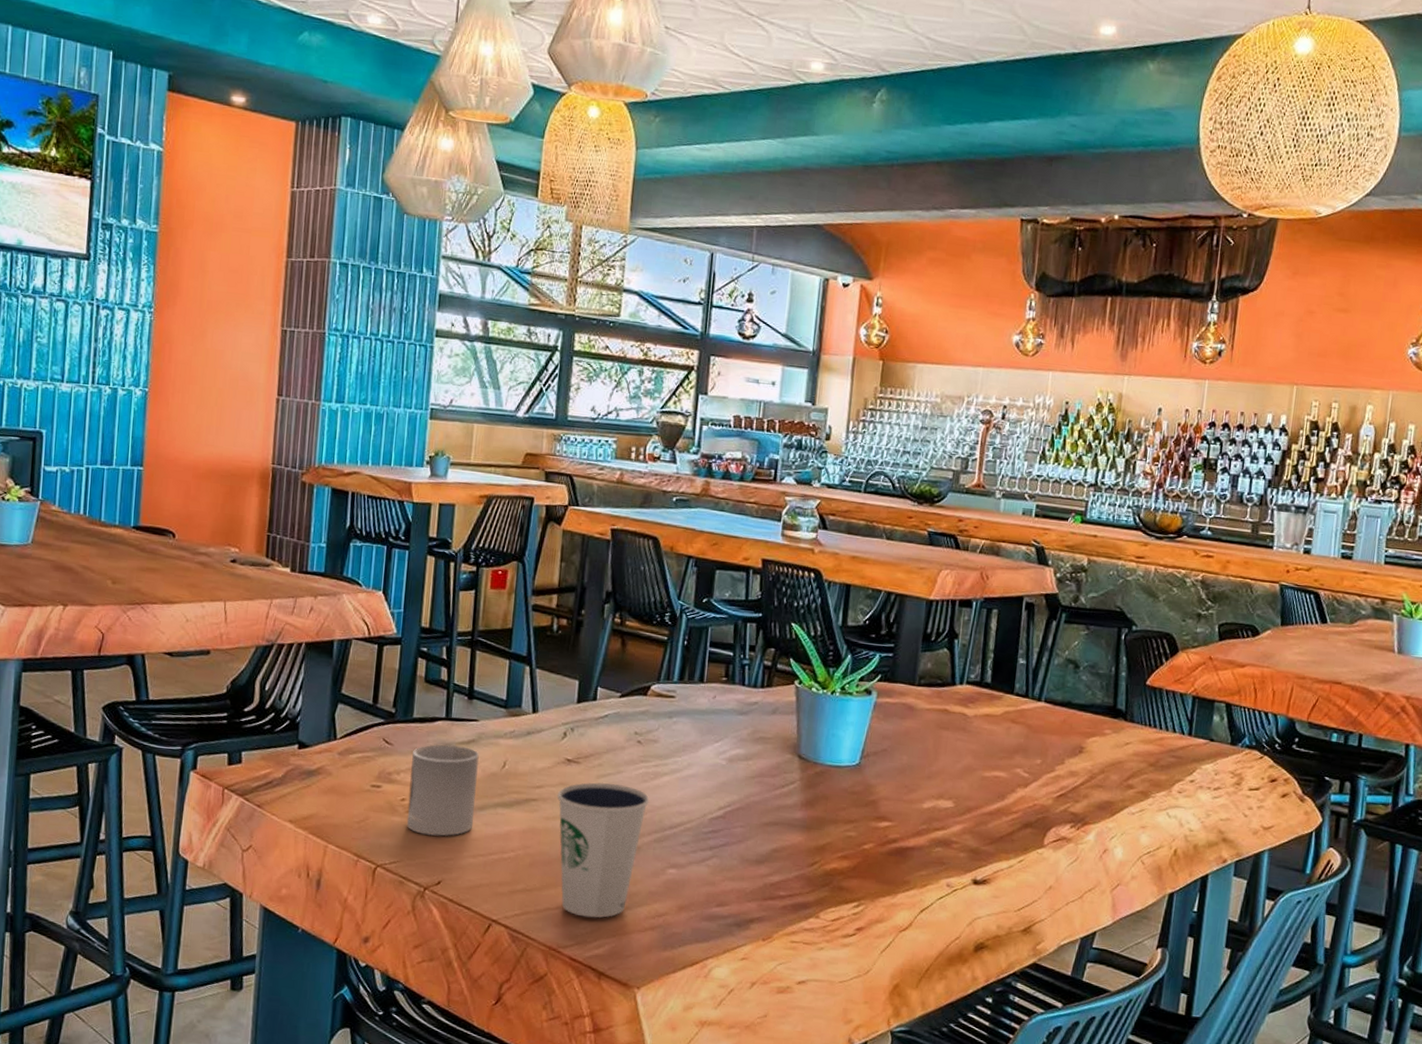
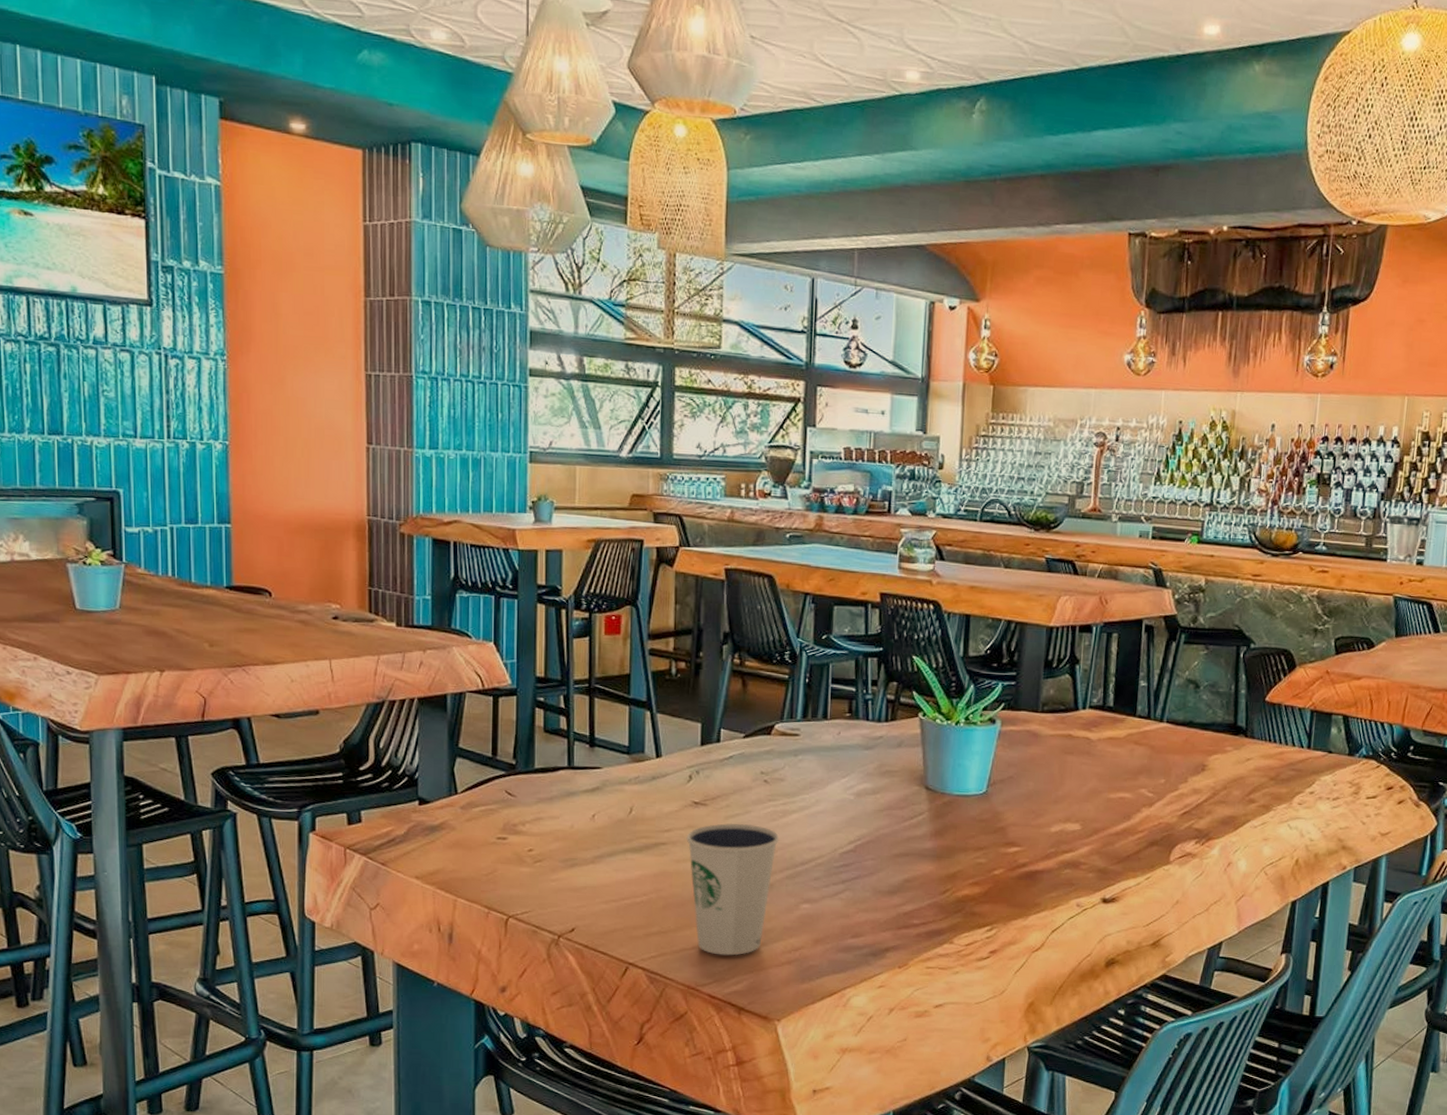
cup: present [406,744,479,836] -> none [535,793,606,884]

